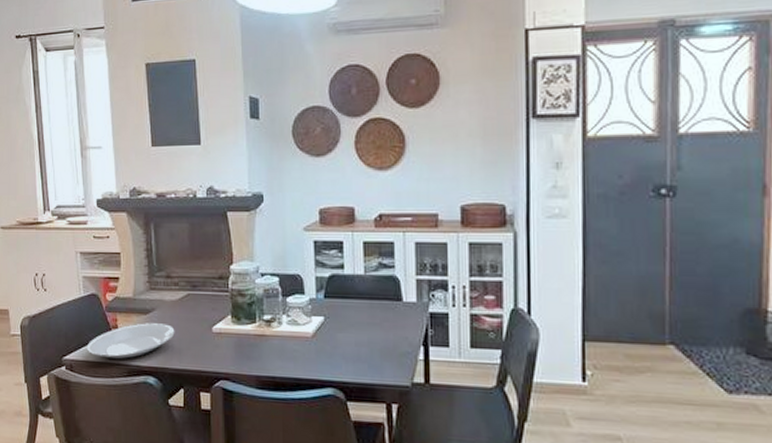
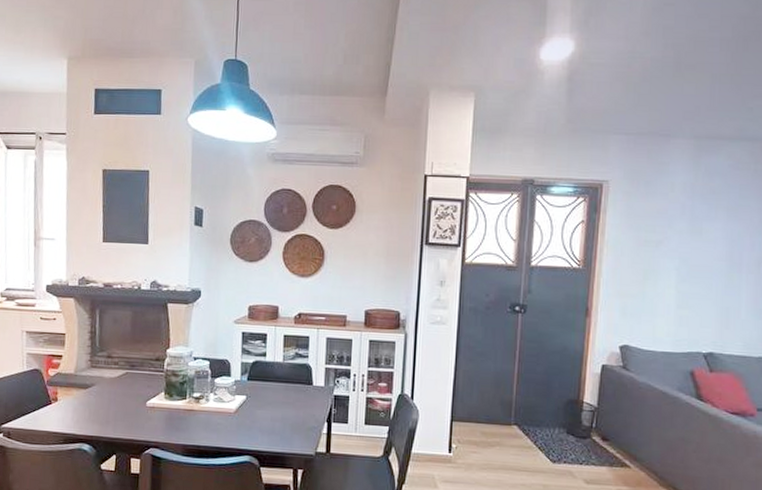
plate: present [86,323,175,361] -> none [25,396,112,430]

